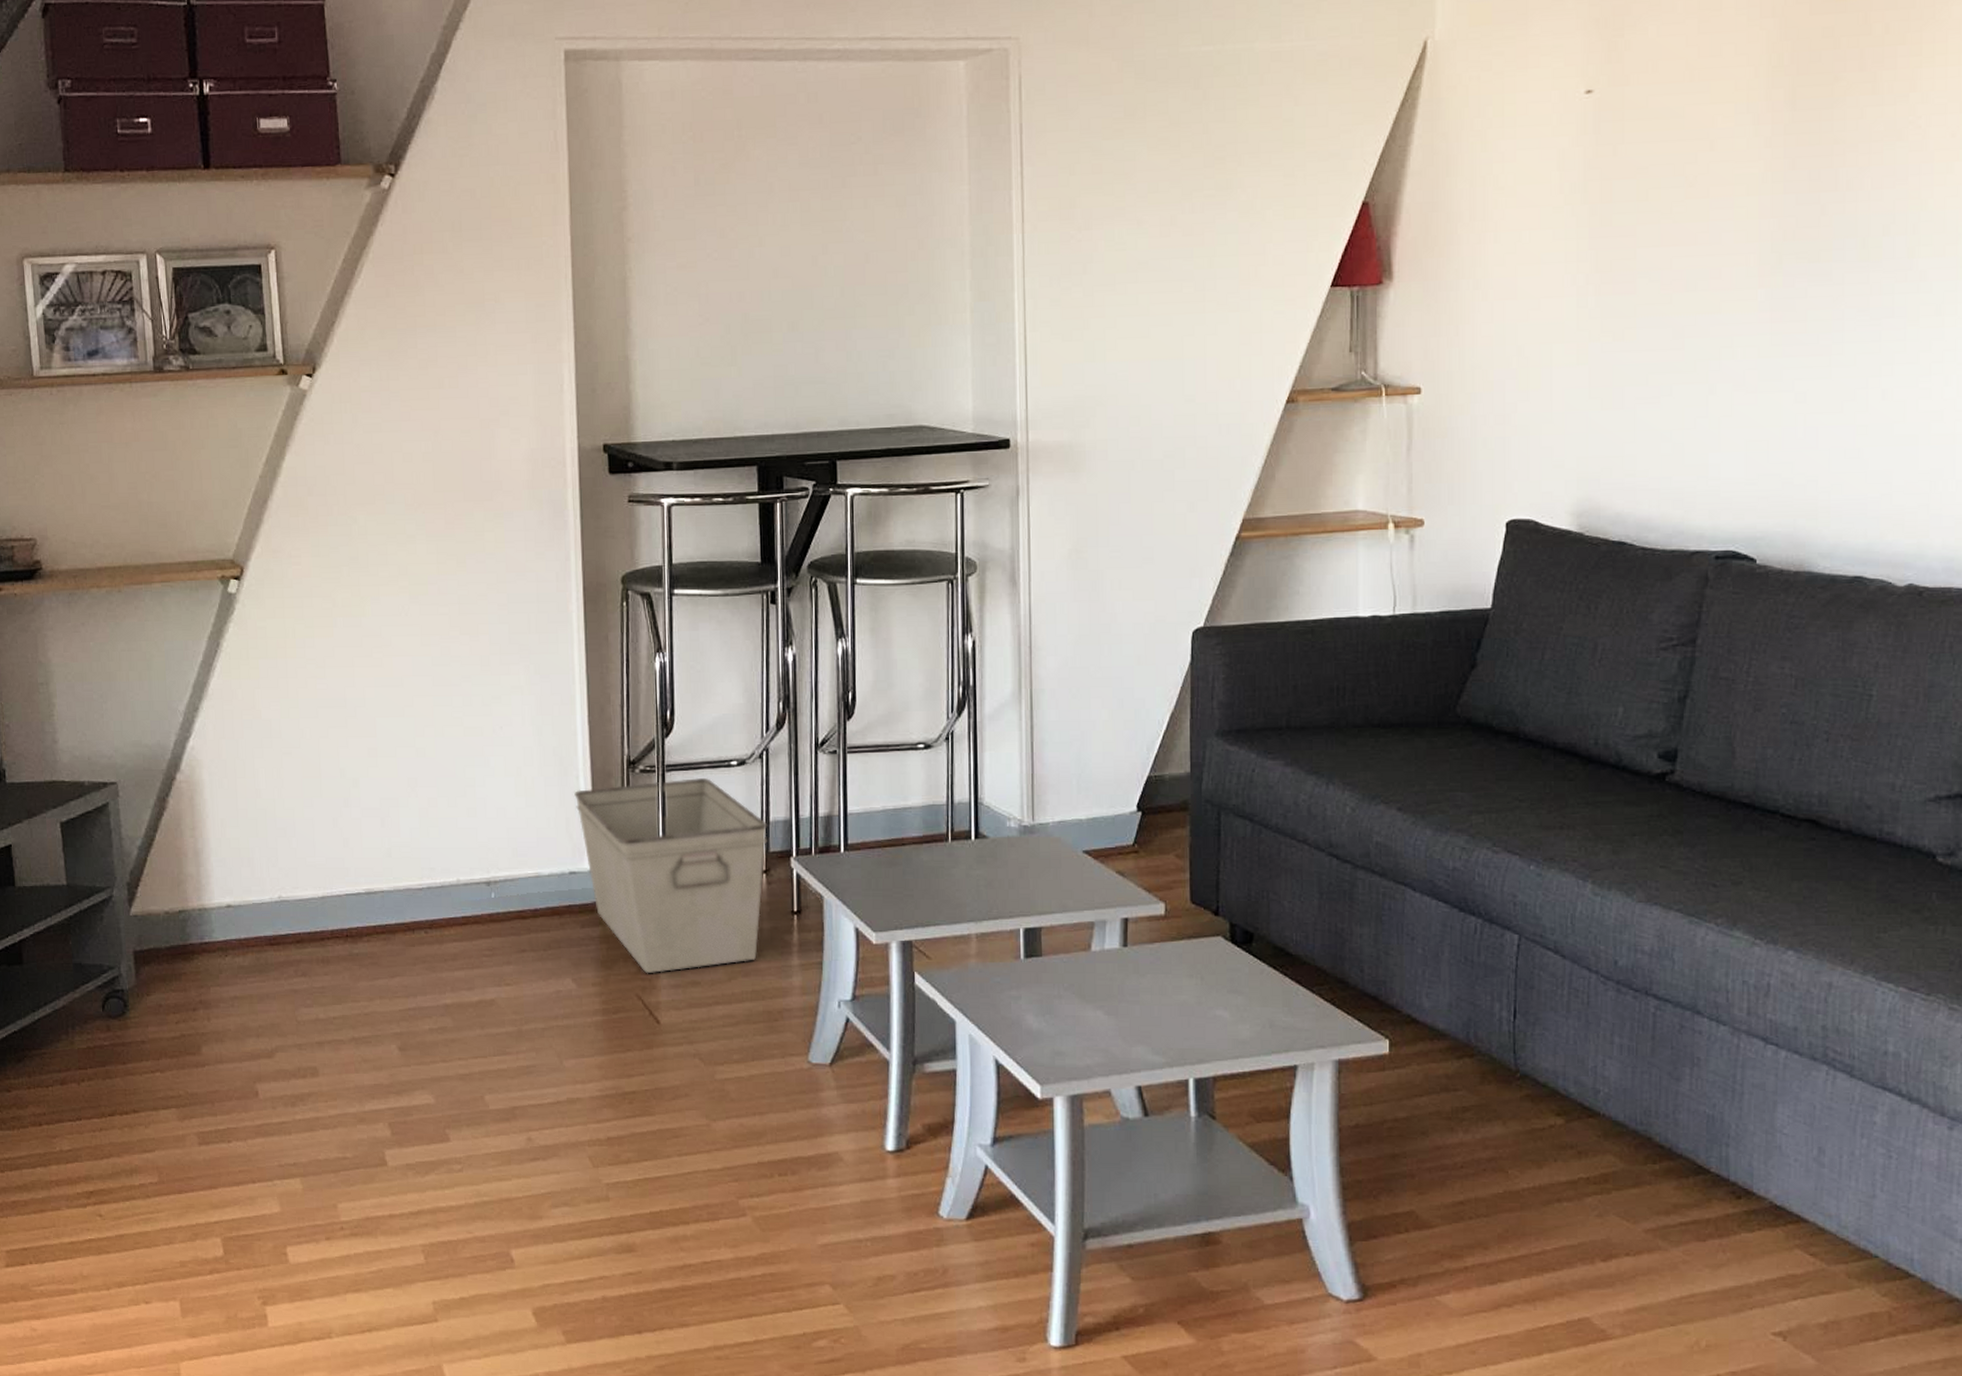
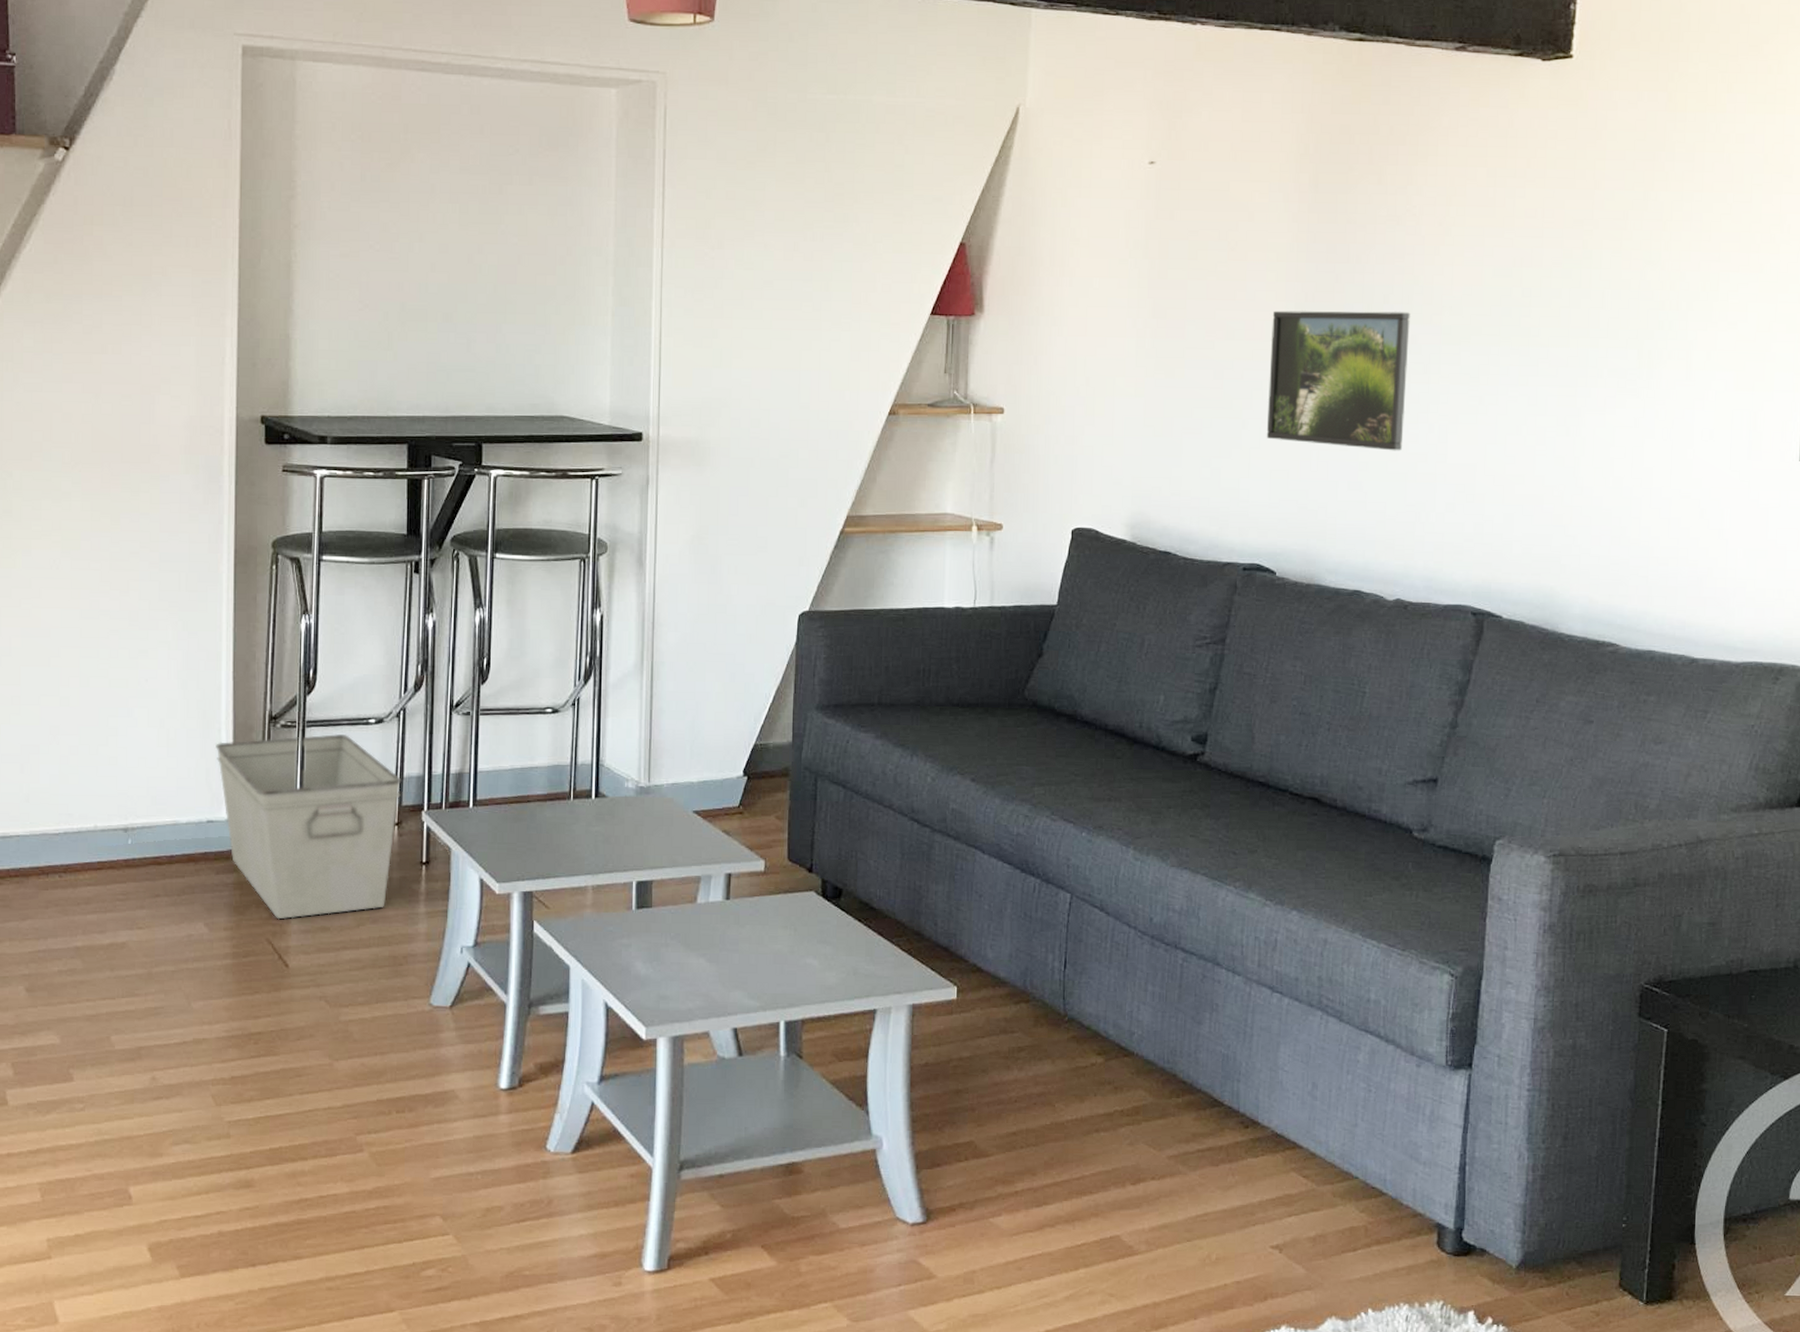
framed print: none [1739,244,1917,410] -> present [1266,310,1410,451]

